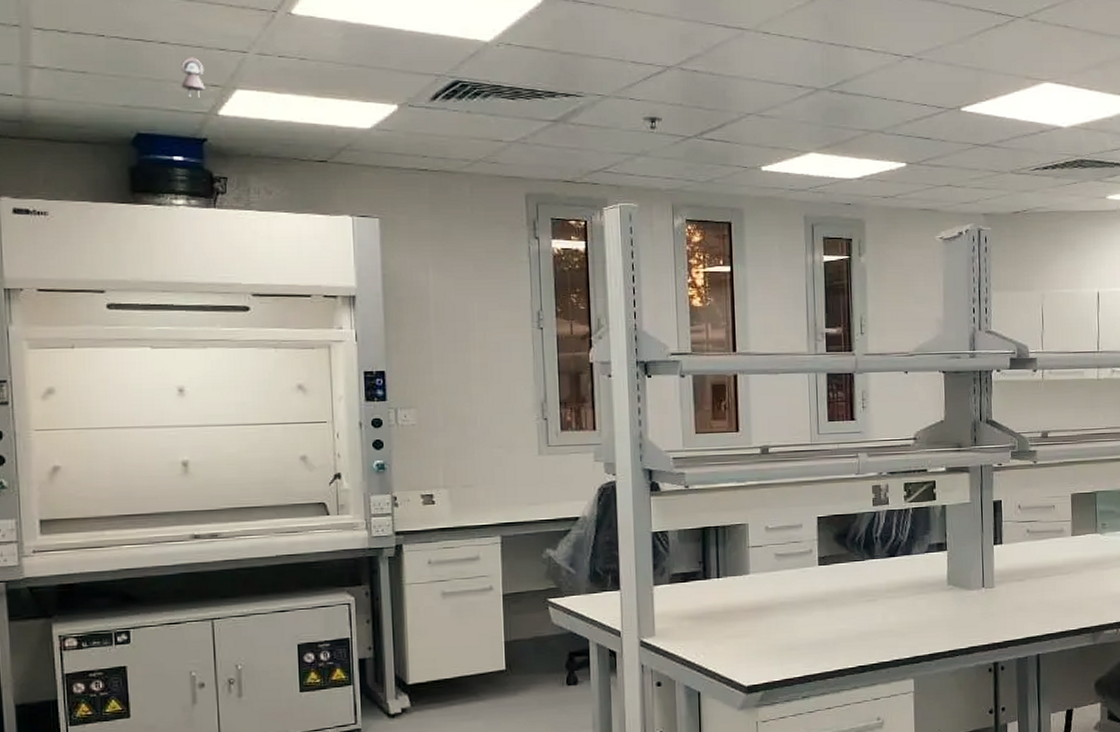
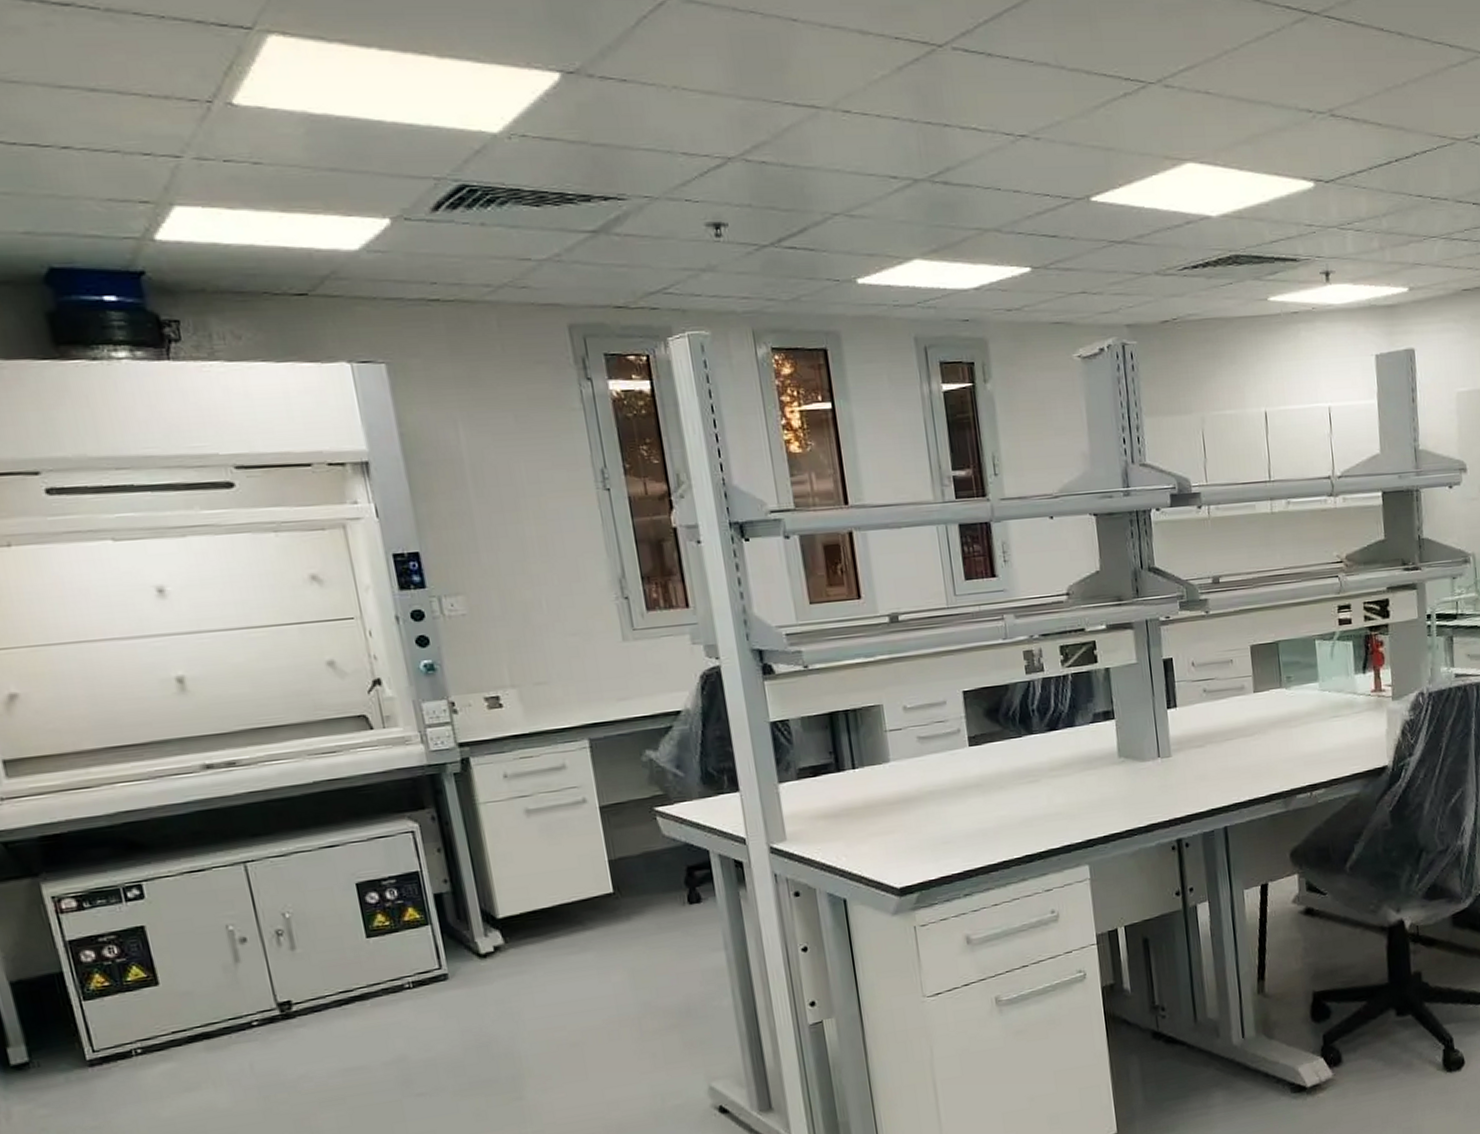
toy figurine: present [181,56,205,99] -> none [94,163,132,220]

